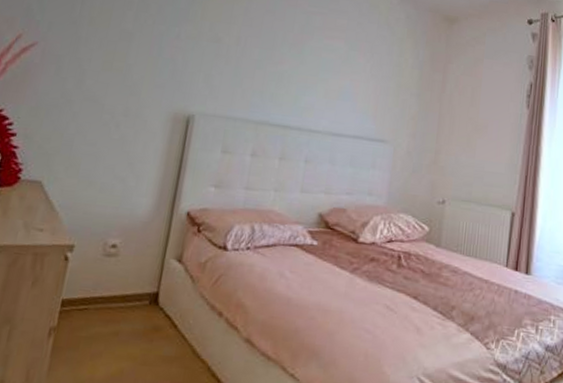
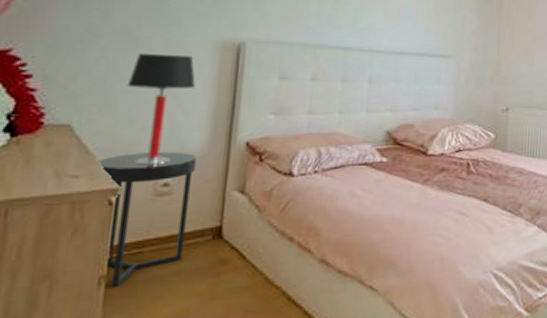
side table: none [56,213,143,339] -> present [95,151,197,286]
table lamp: none [90,120,148,226] -> present [127,54,195,165]

